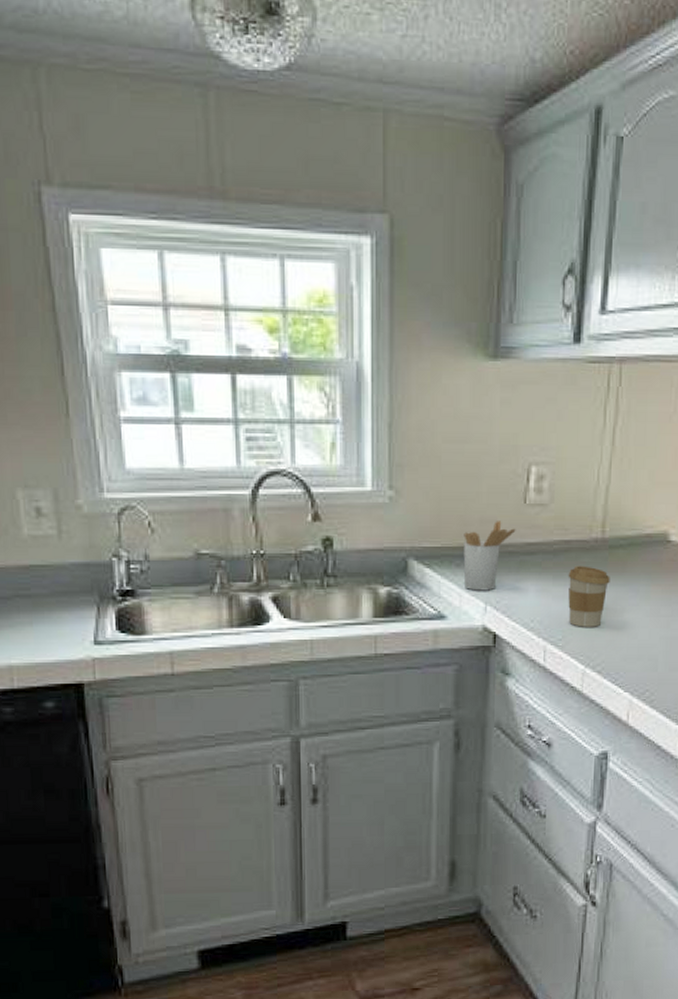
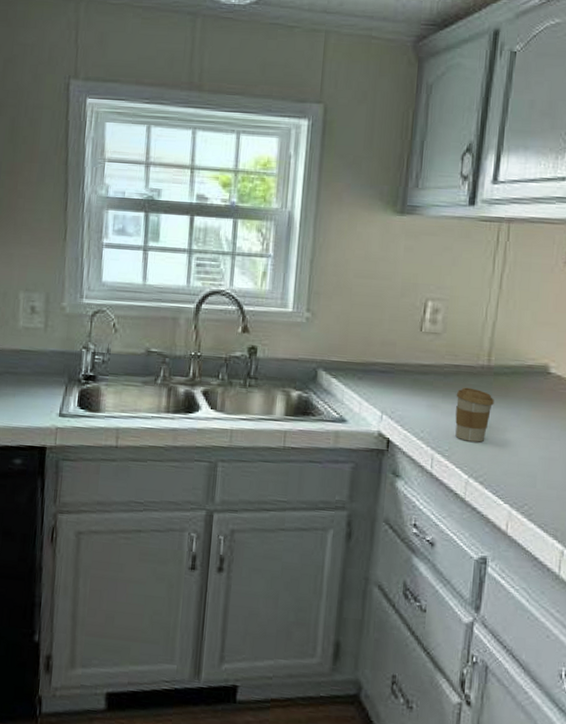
utensil holder: present [463,521,516,591] -> none [364,344,412,402]

